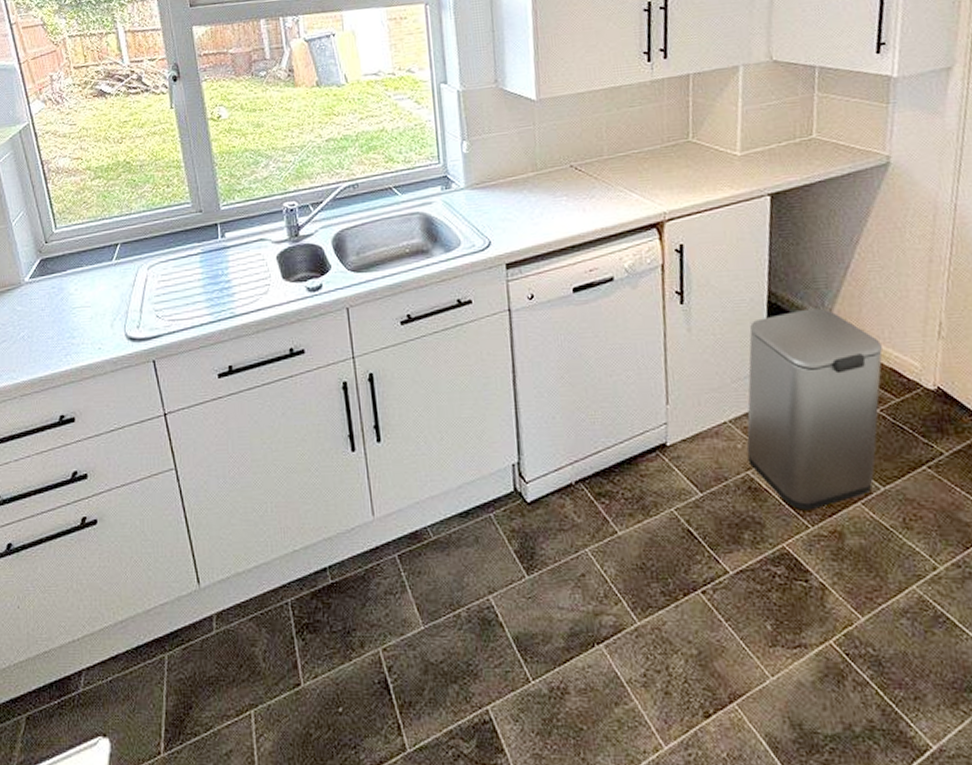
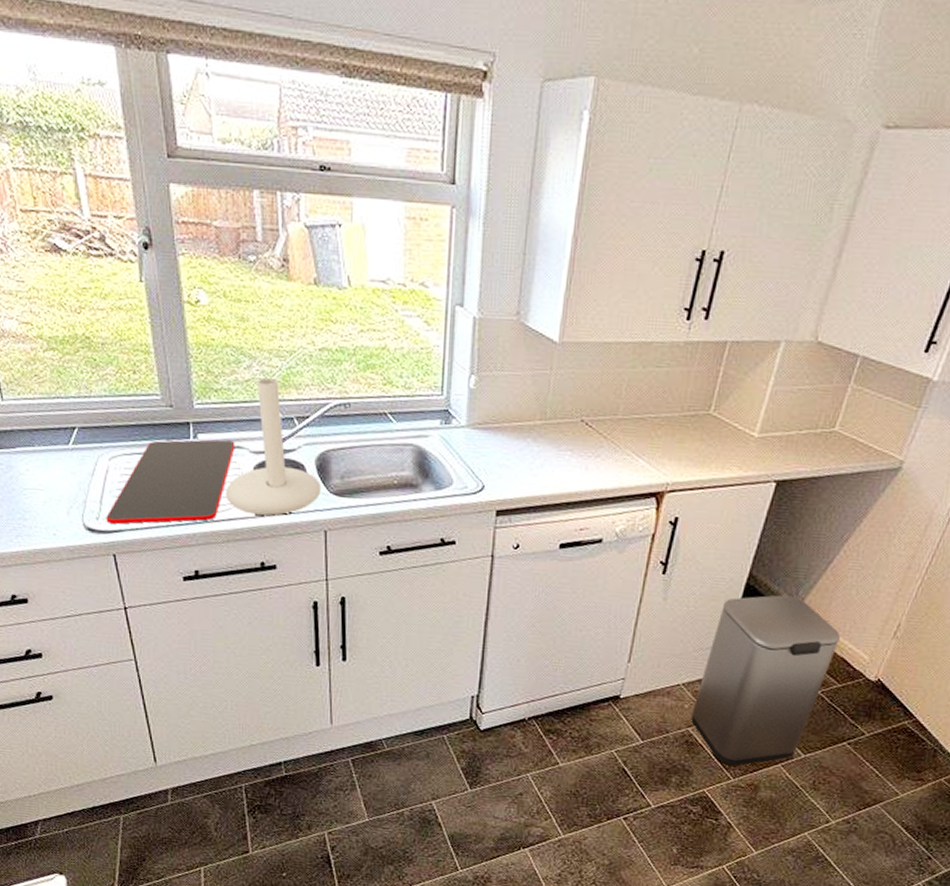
cutting board: none [146,234,259,330] -> present [106,439,235,524]
paper towel holder: none [252,171,340,302] -> present [224,377,322,516]

